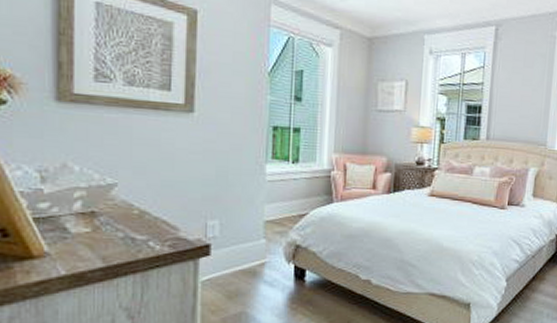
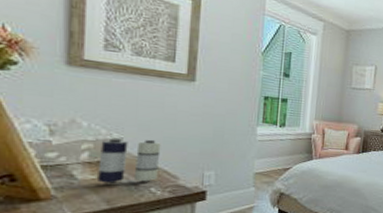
candle: none [53,183,158,248] -> present [60,138,161,192]

